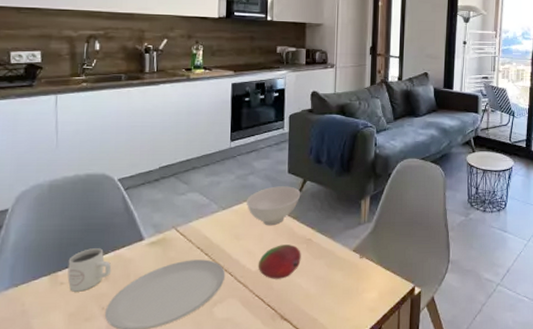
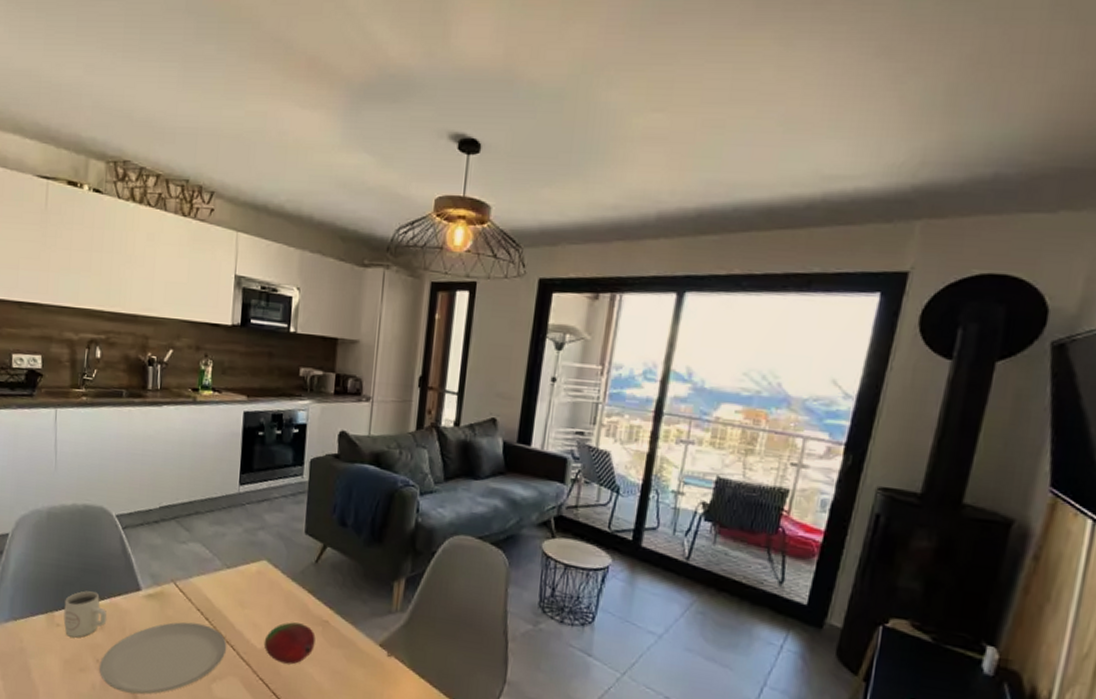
bowl: present [246,186,301,225] -> none [253,548,319,597]

